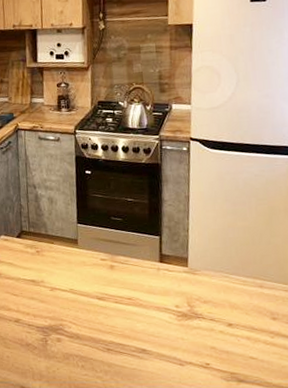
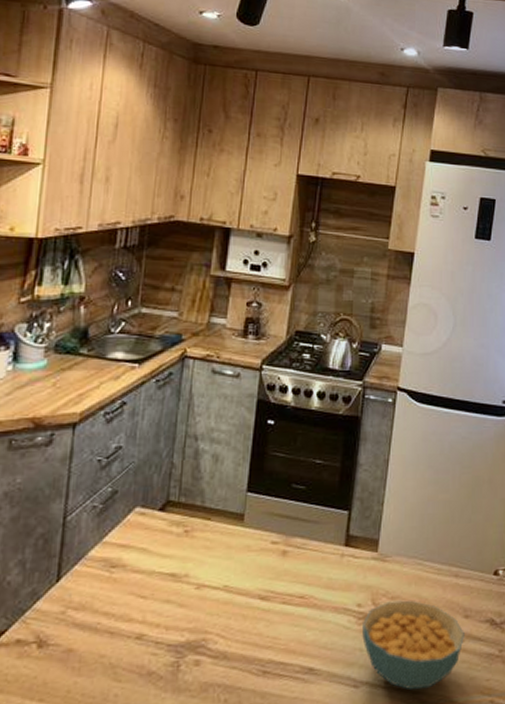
cereal bowl: none [182,304,274,371] -> present [362,600,464,690]

